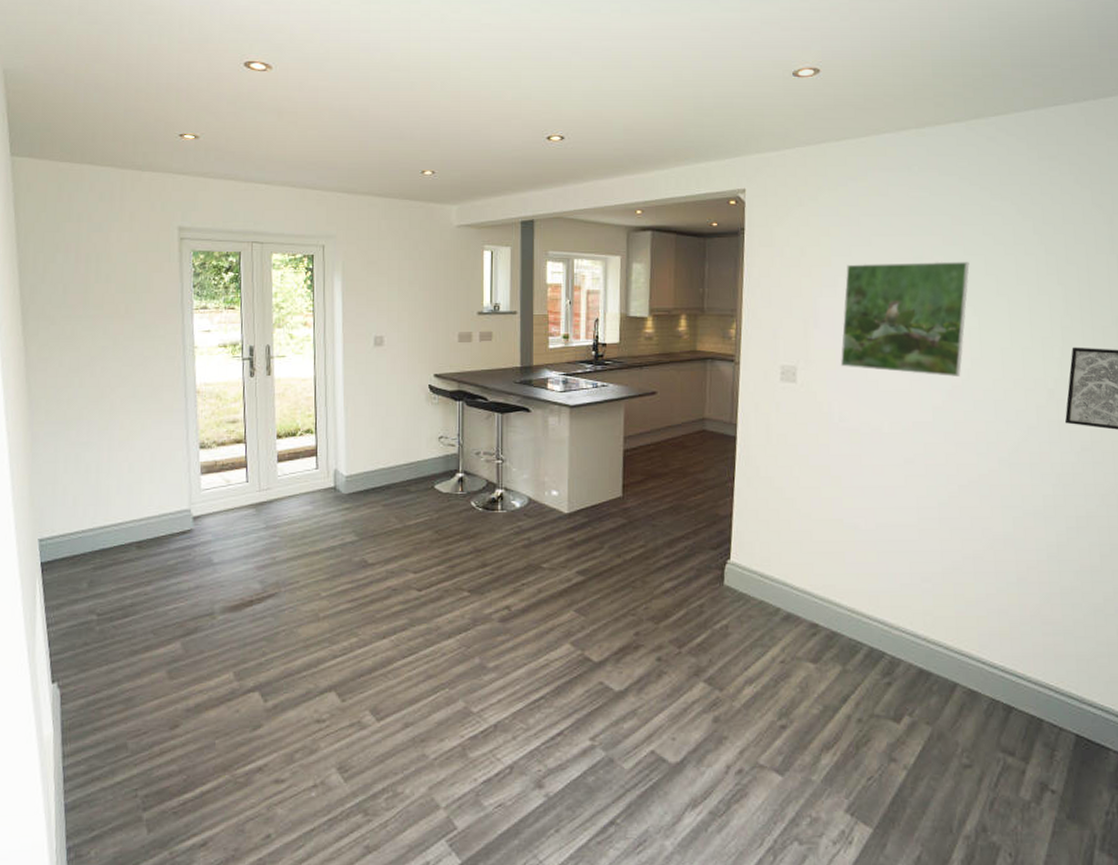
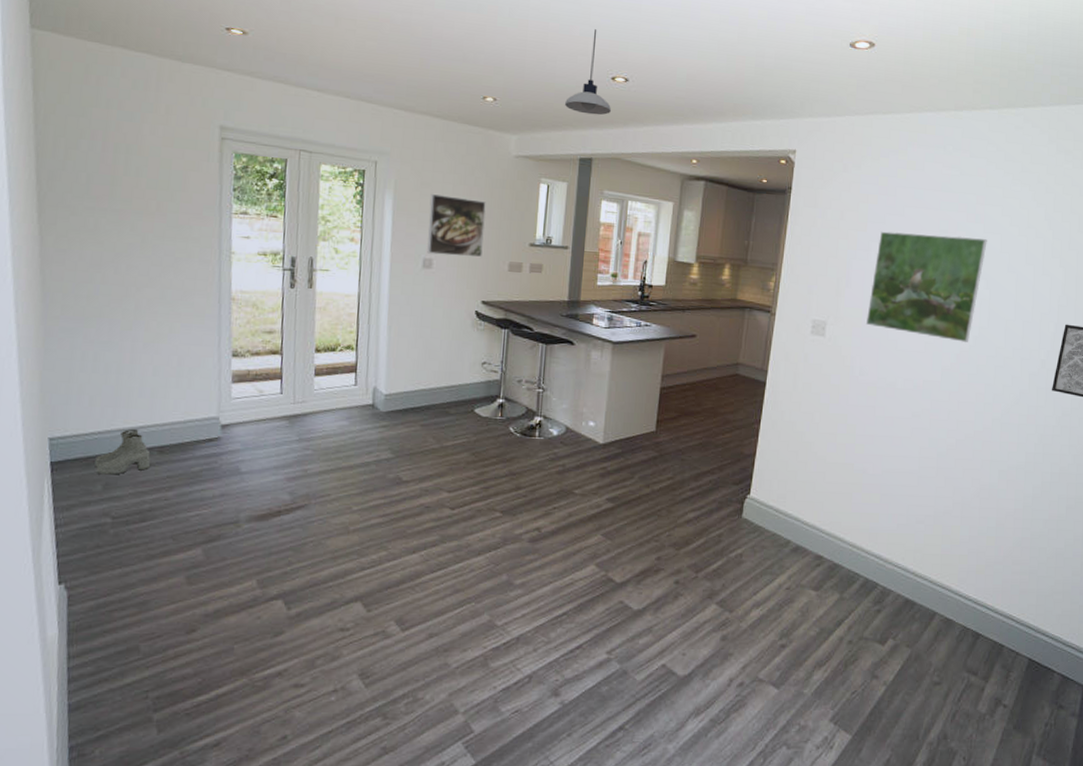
boots: none [80,527,130,573] -> present [95,429,151,475]
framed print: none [376,272,432,331] -> present [427,194,486,258]
pendant light: none [503,92,550,176] -> present [565,29,612,115]

